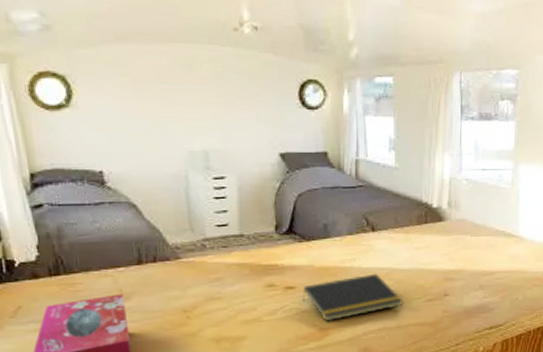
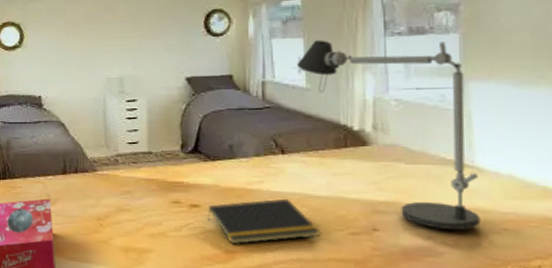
desk lamp: none [387,120,520,290] -> present [296,40,481,230]

